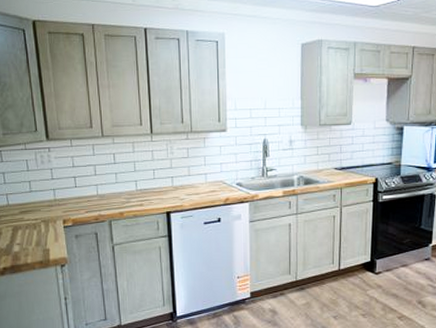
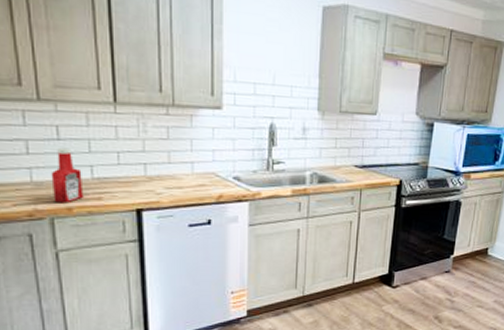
ketchup bottle: none [110,169,130,210] -> present [51,147,83,203]

